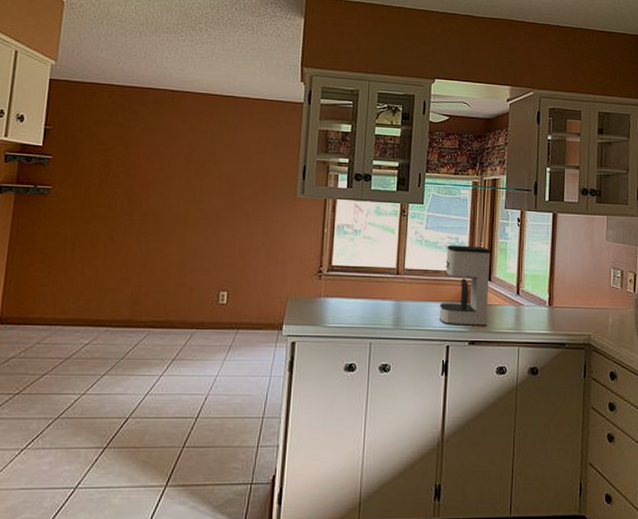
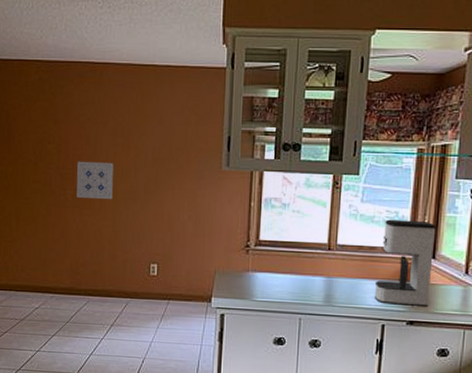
wall art: none [144,185,186,226] -> present [77,161,113,200]

